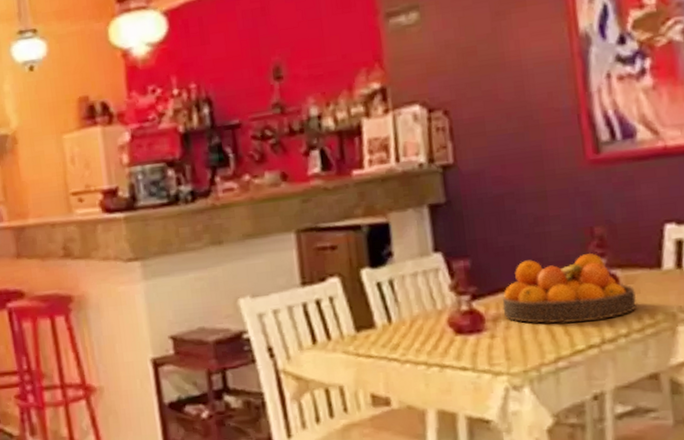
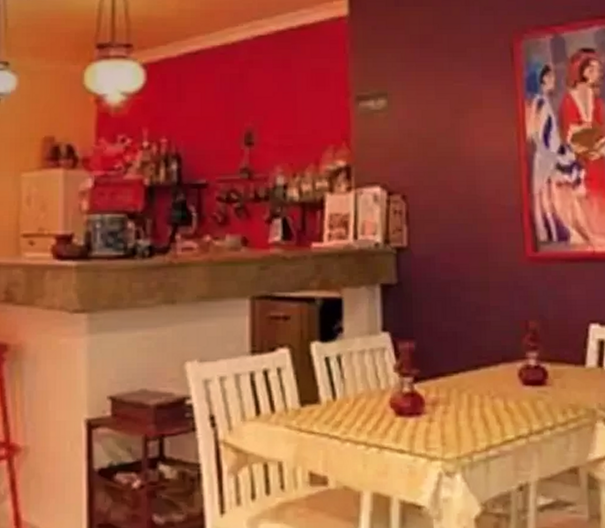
fruit bowl: present [502,252,637,323] -> none [442,345,563,413]

